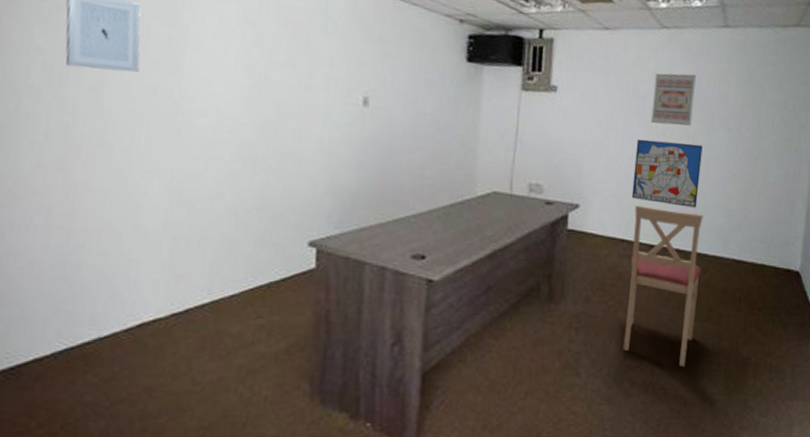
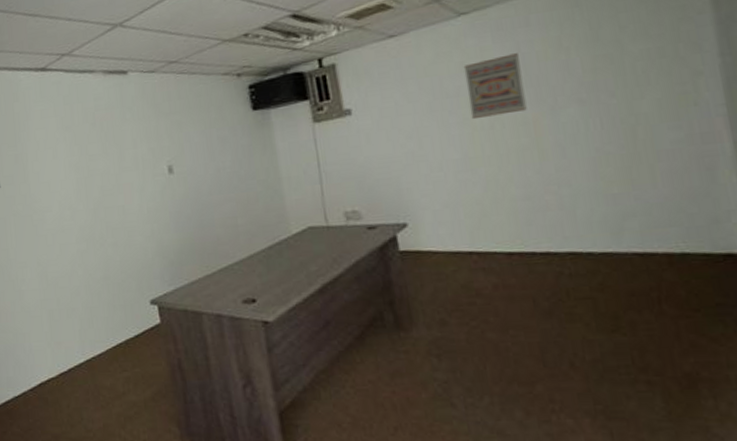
chair: present [623,205,703,368] -> none [477,207,600,390]
wall art: present [631,138,703,208] -> none [459,128,561,206]

